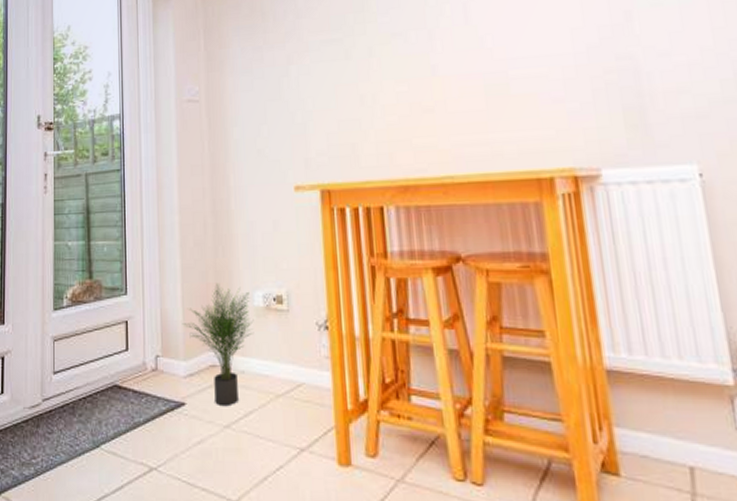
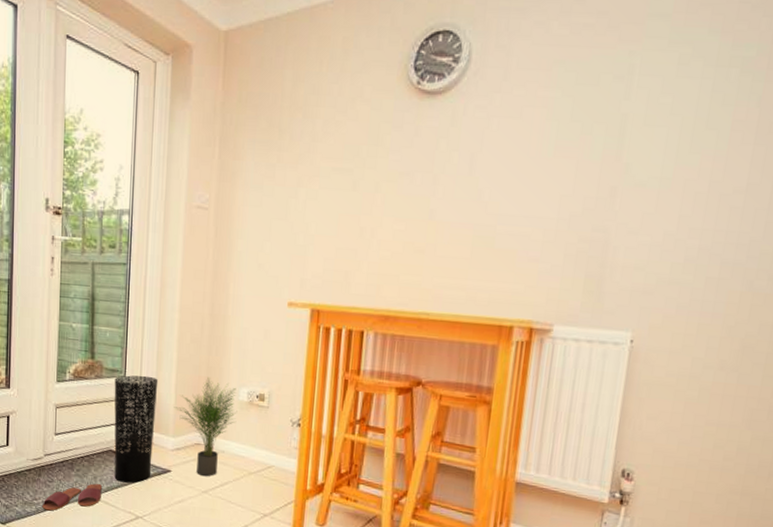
slippers: none [42,430,108,471] -> present [42,483,102,511]
umbrella stand: none [115,290,163,425] -> present [114,375,159,483]

